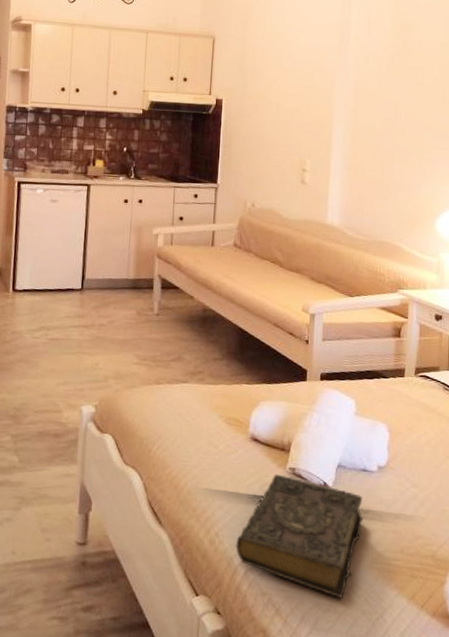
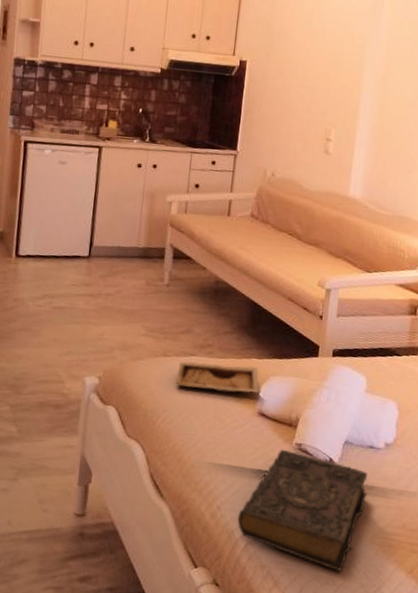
tray: none [170,388,250,419] -> present [176,361,259,394]

